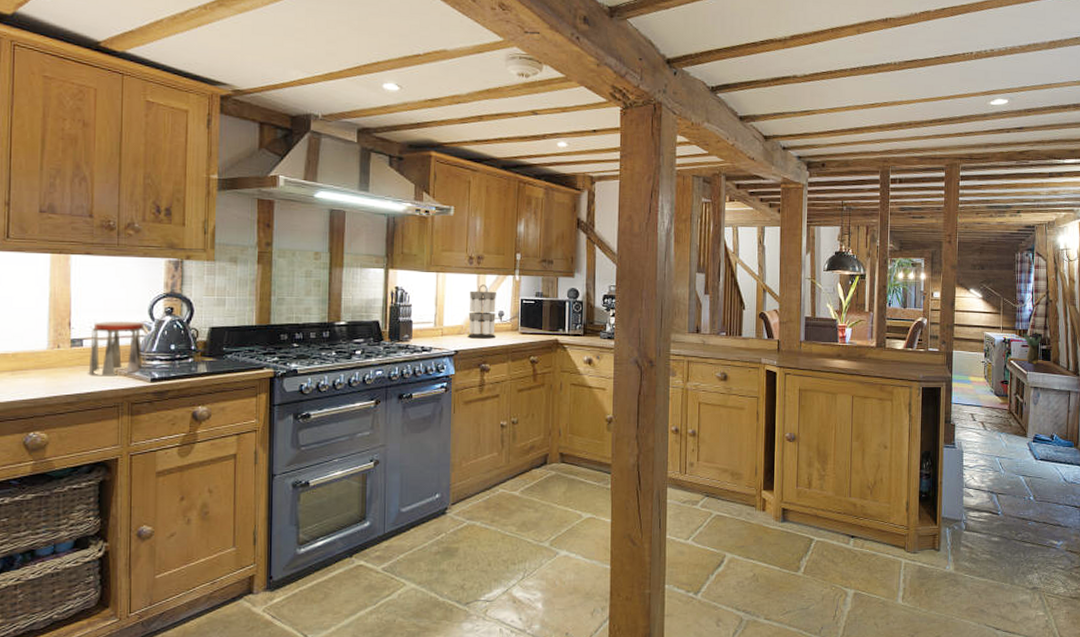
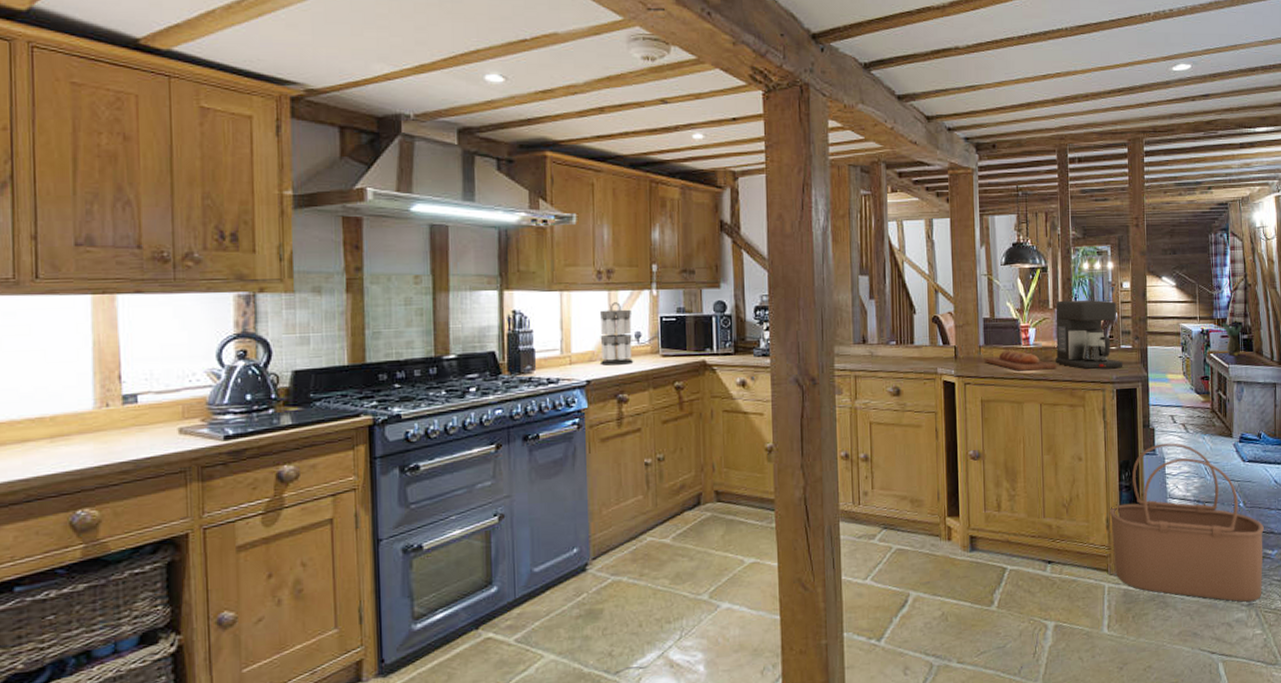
jar: present [88,321,147,377] -> none [146,369,218,438]
bread loaf: none [804,347,869,366] -> present [985,350,1057,371]
coffee maker: none [868,305,930,369] -> present [1056,300,1123,370]
wicker basket: none [909,438,1051,586] -> present [1109,442,1264,602]

